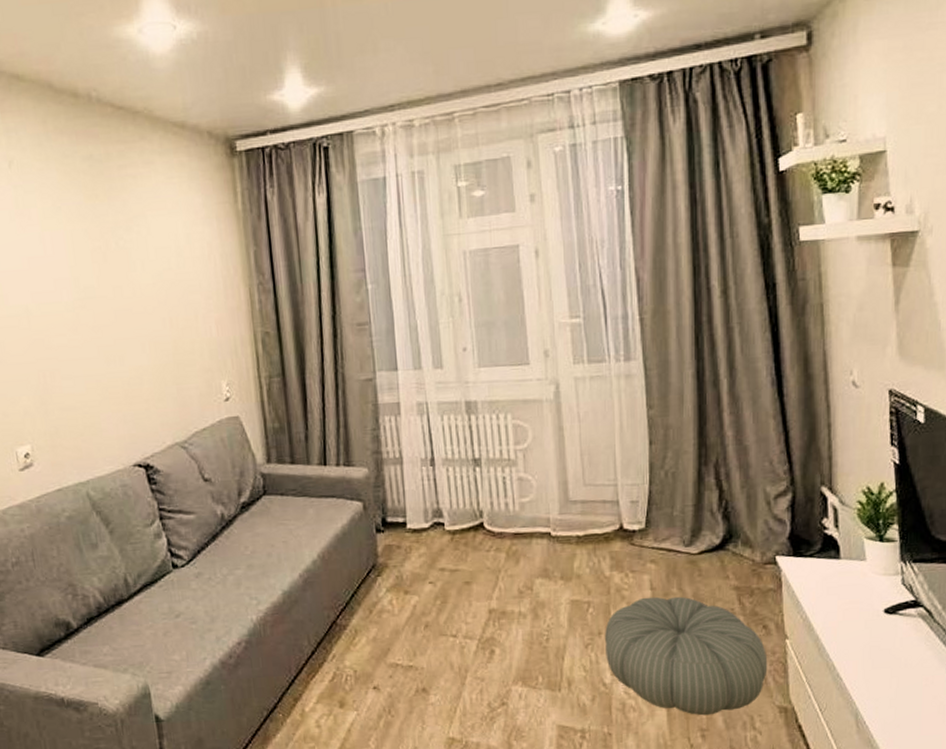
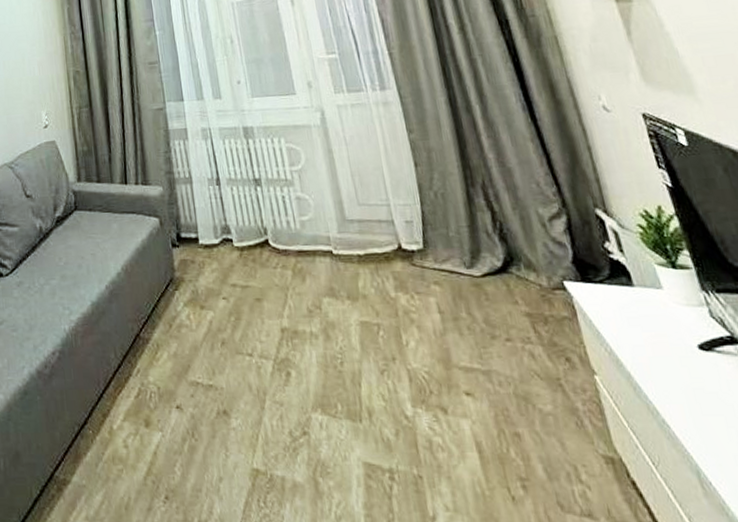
pouf: present [605,596,768,716] -> none [398,321,582,462]

